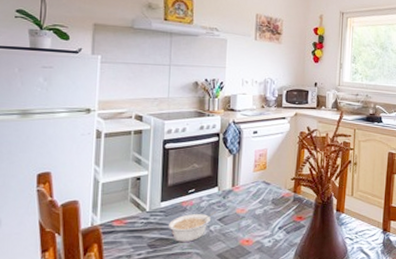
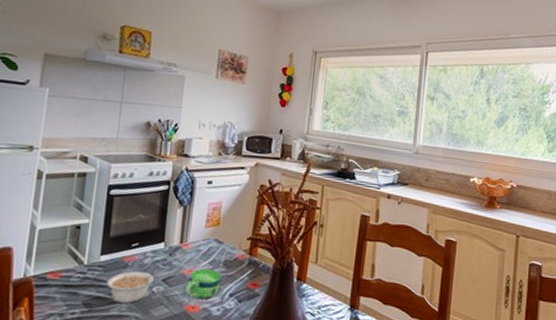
cup: none [239,207,271,234] -> present [185,268,222,300]

